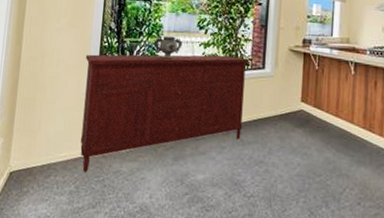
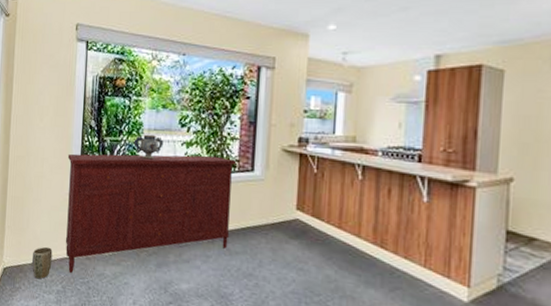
plant pot: none [42,147,66,181] -> present [32,246,53,280]

